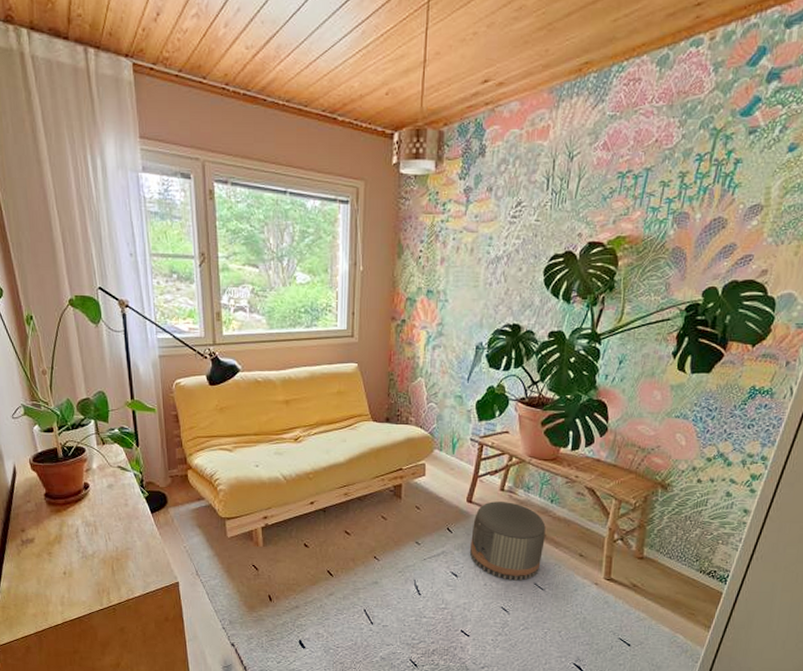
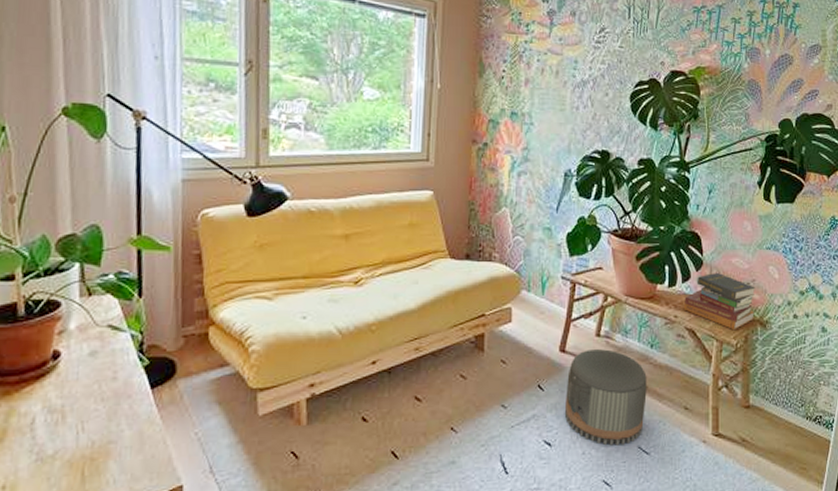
books: none [584,439,660,491] -> present [683,273,756,331]

